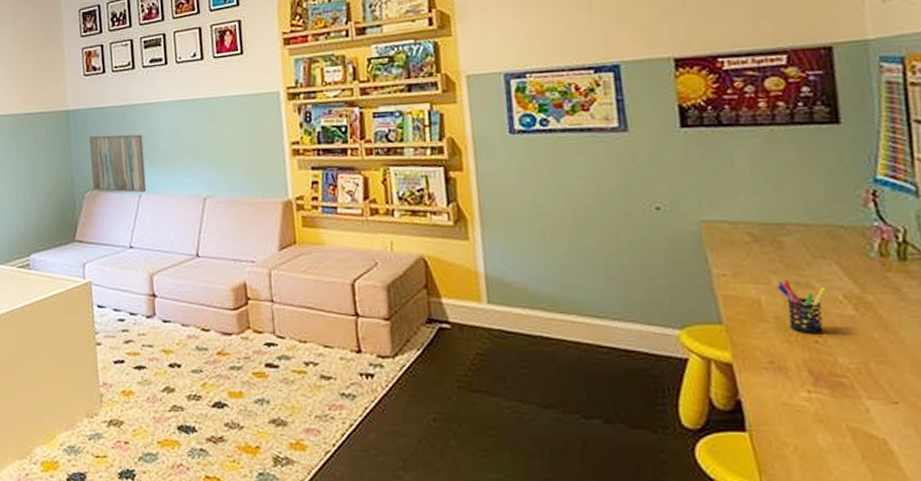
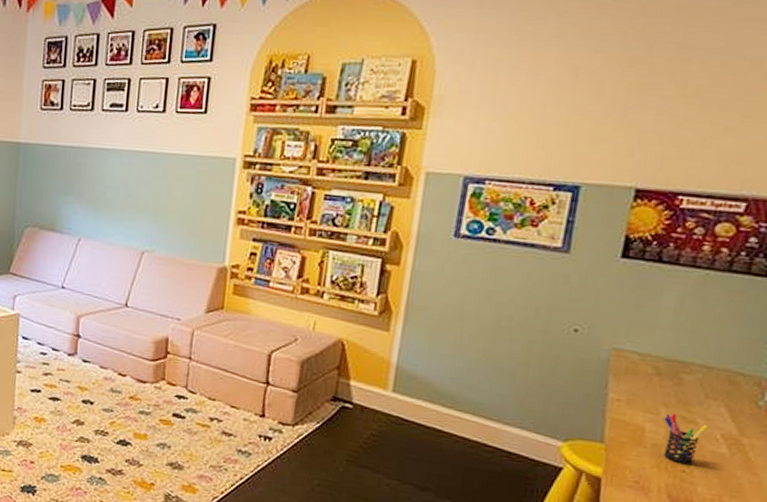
wall art: present [90,134,147,193] -> none [34,173,91,238]

